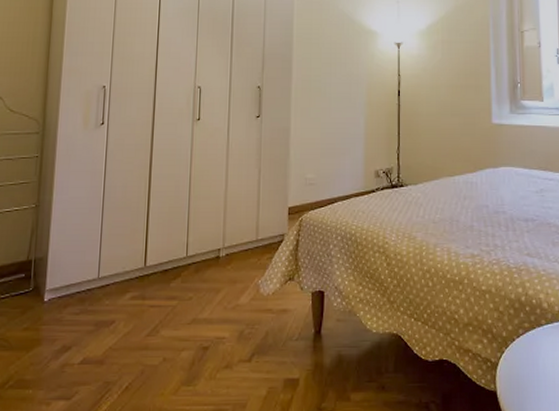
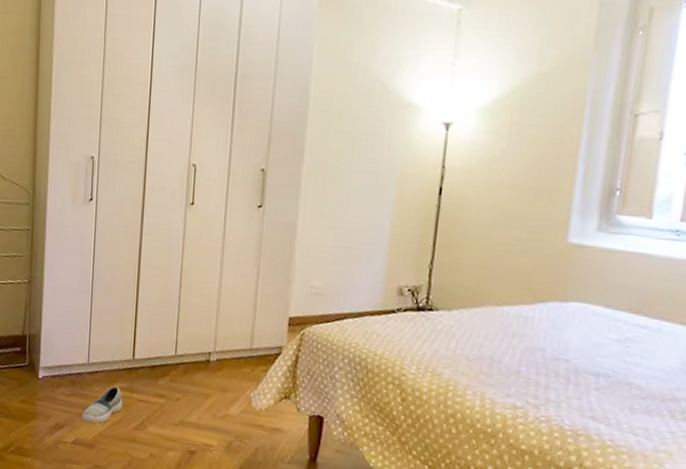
shoe: none [90,296,135,338] -> present [81,386,123,424]

